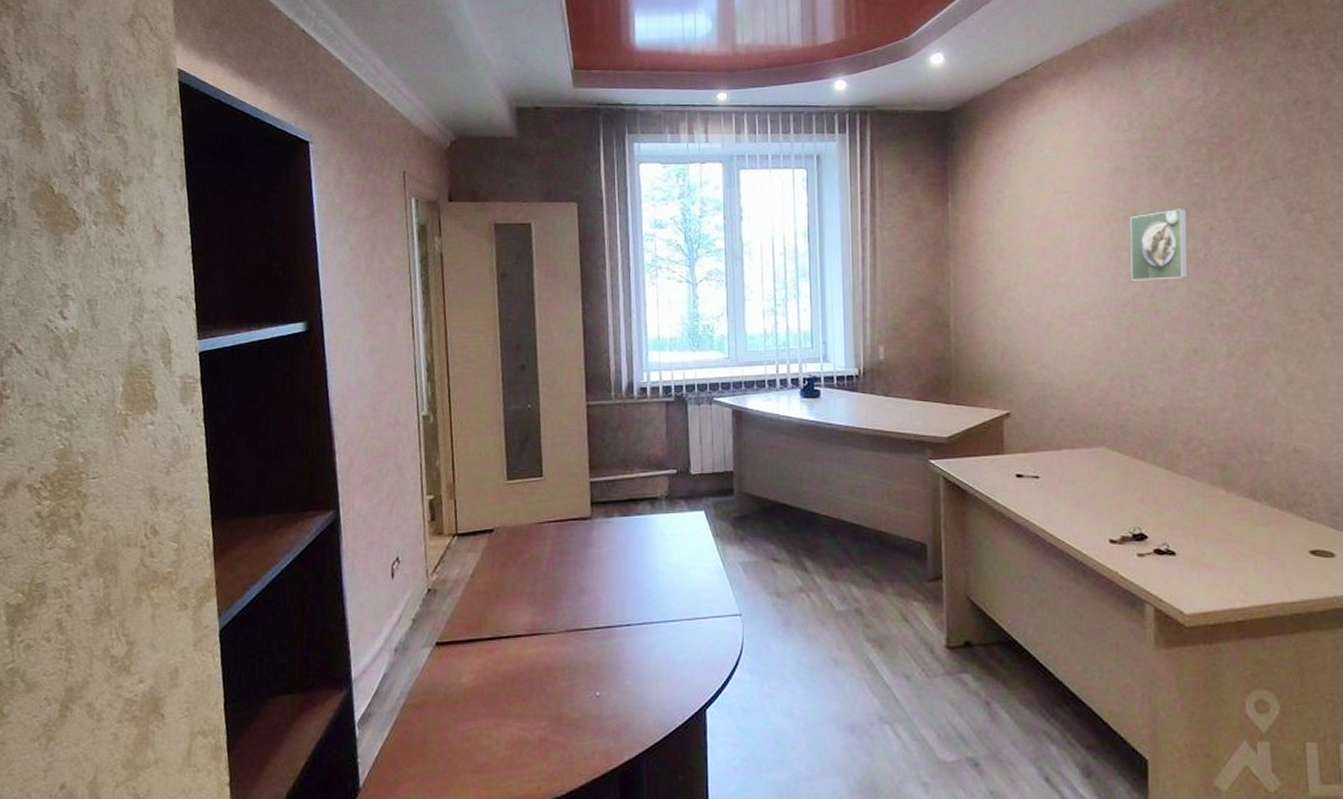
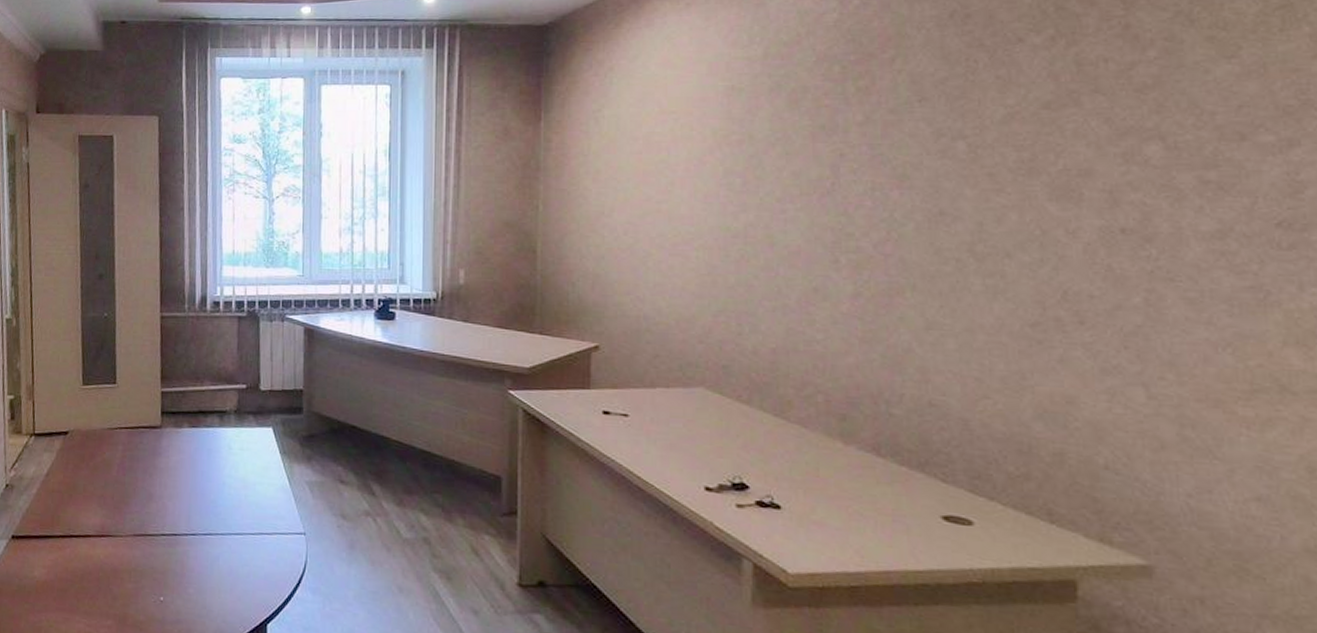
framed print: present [1130,209,1189,281] -> none [743,133,814,211]

